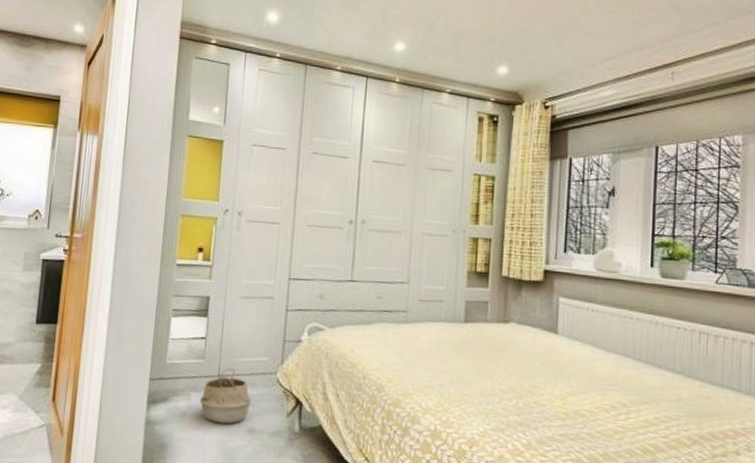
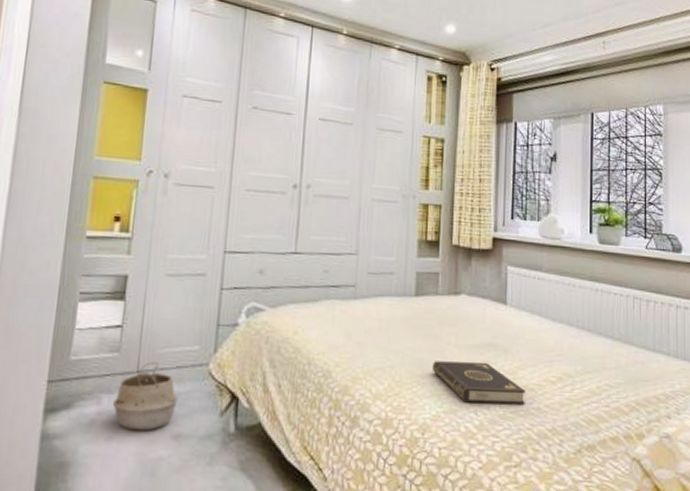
book: none [480,382,576,429] -> present [432,361,525,405]

